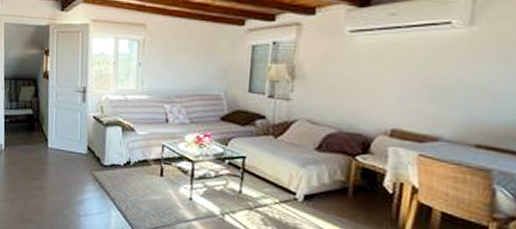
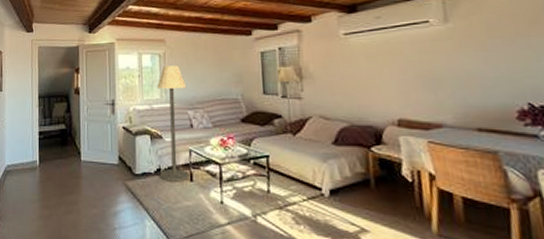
floor lamp: none [129,54,166,176] -> present [157,66,189,182]

